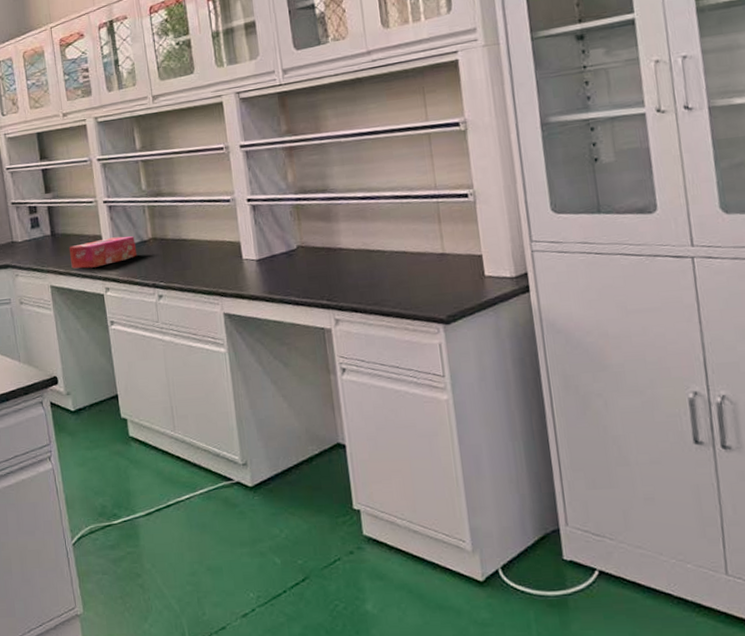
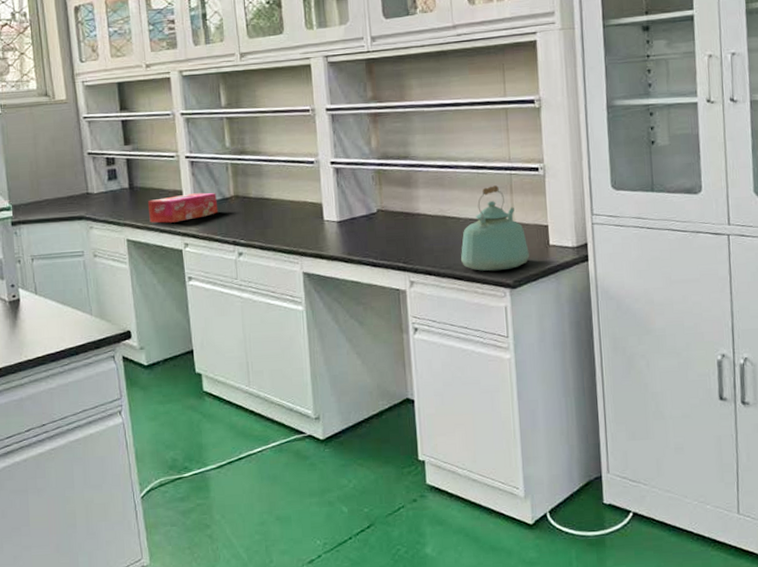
kettle: none [387,215,463,307] -> present [460,185,529,272]

